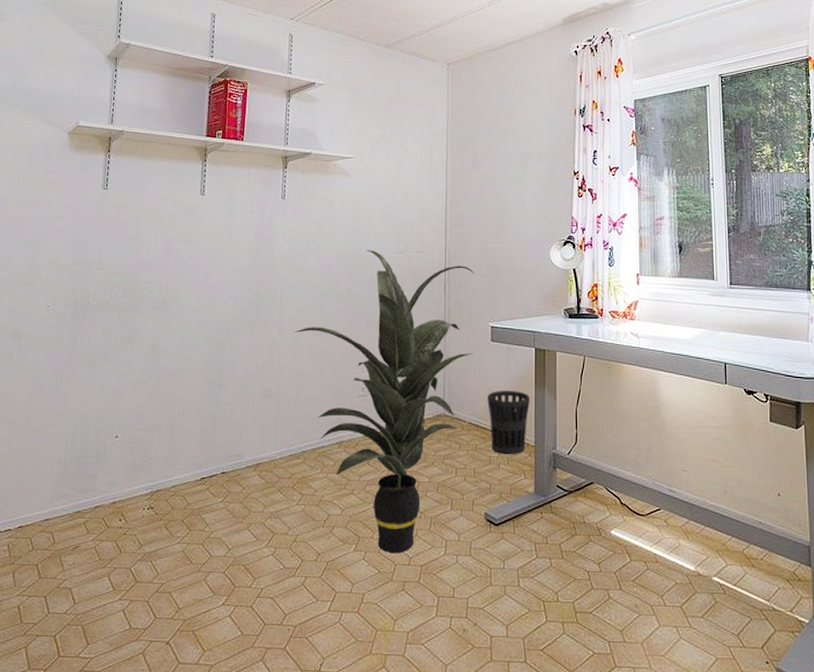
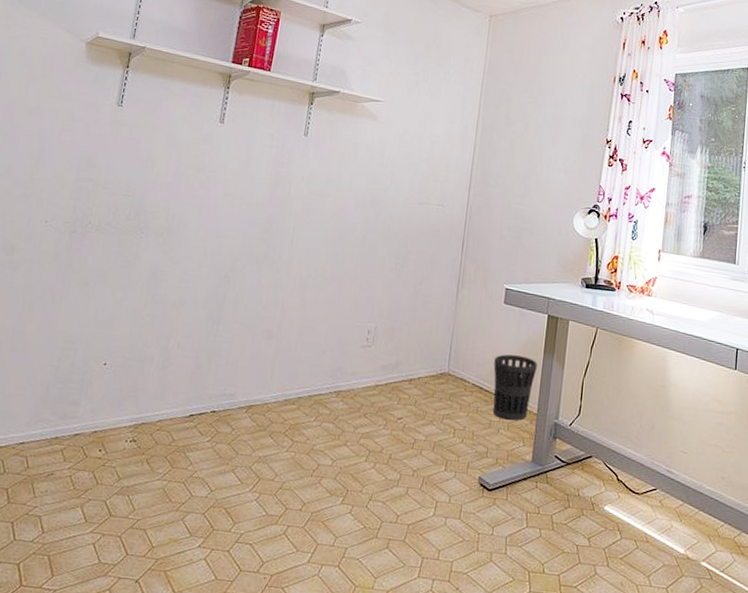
indoor plant: present [294,250,475,554] -> none [303,197,495,510]

